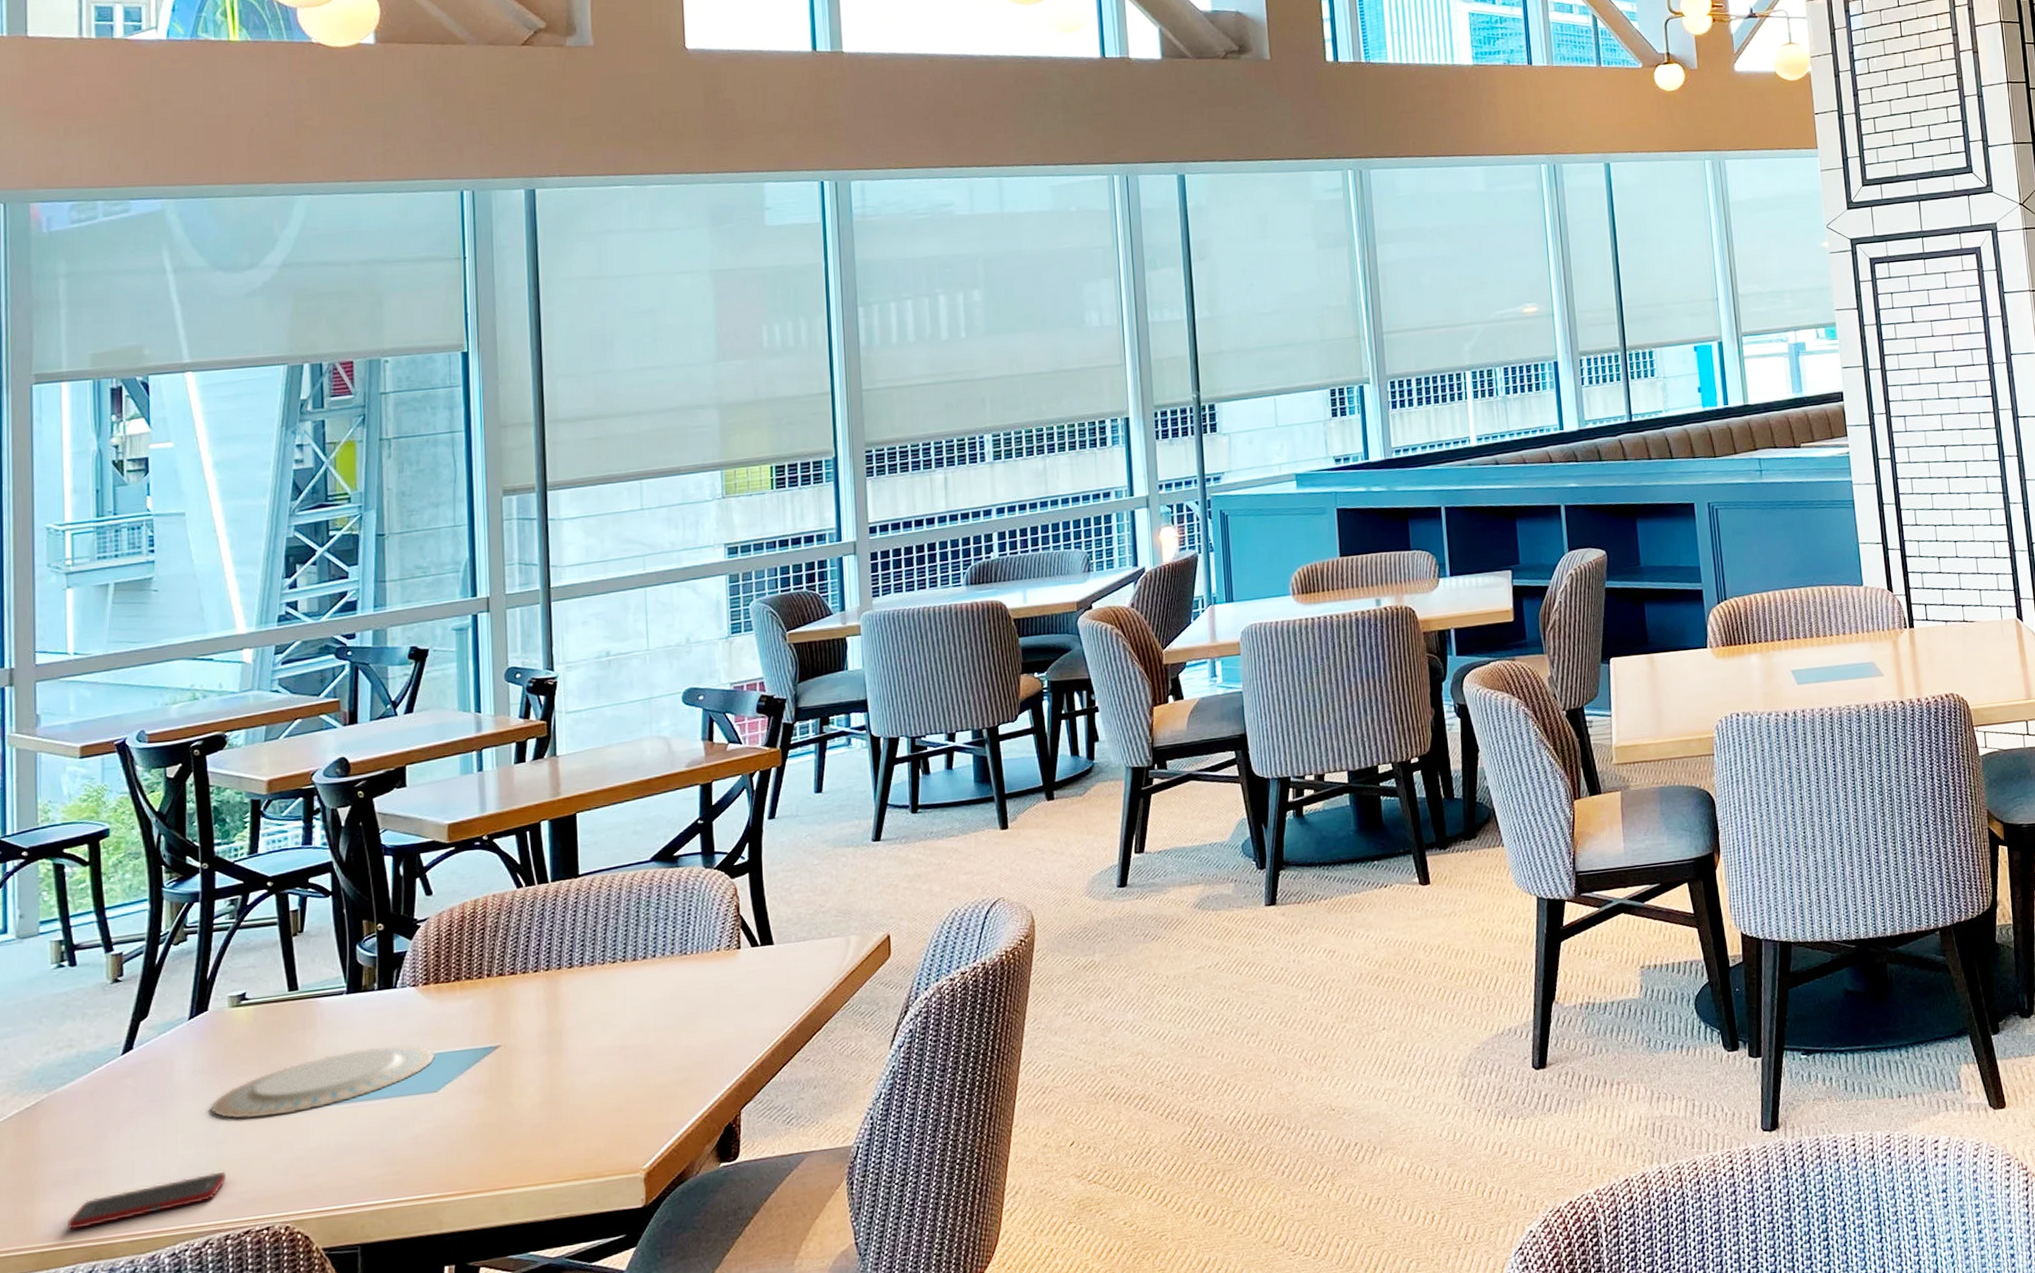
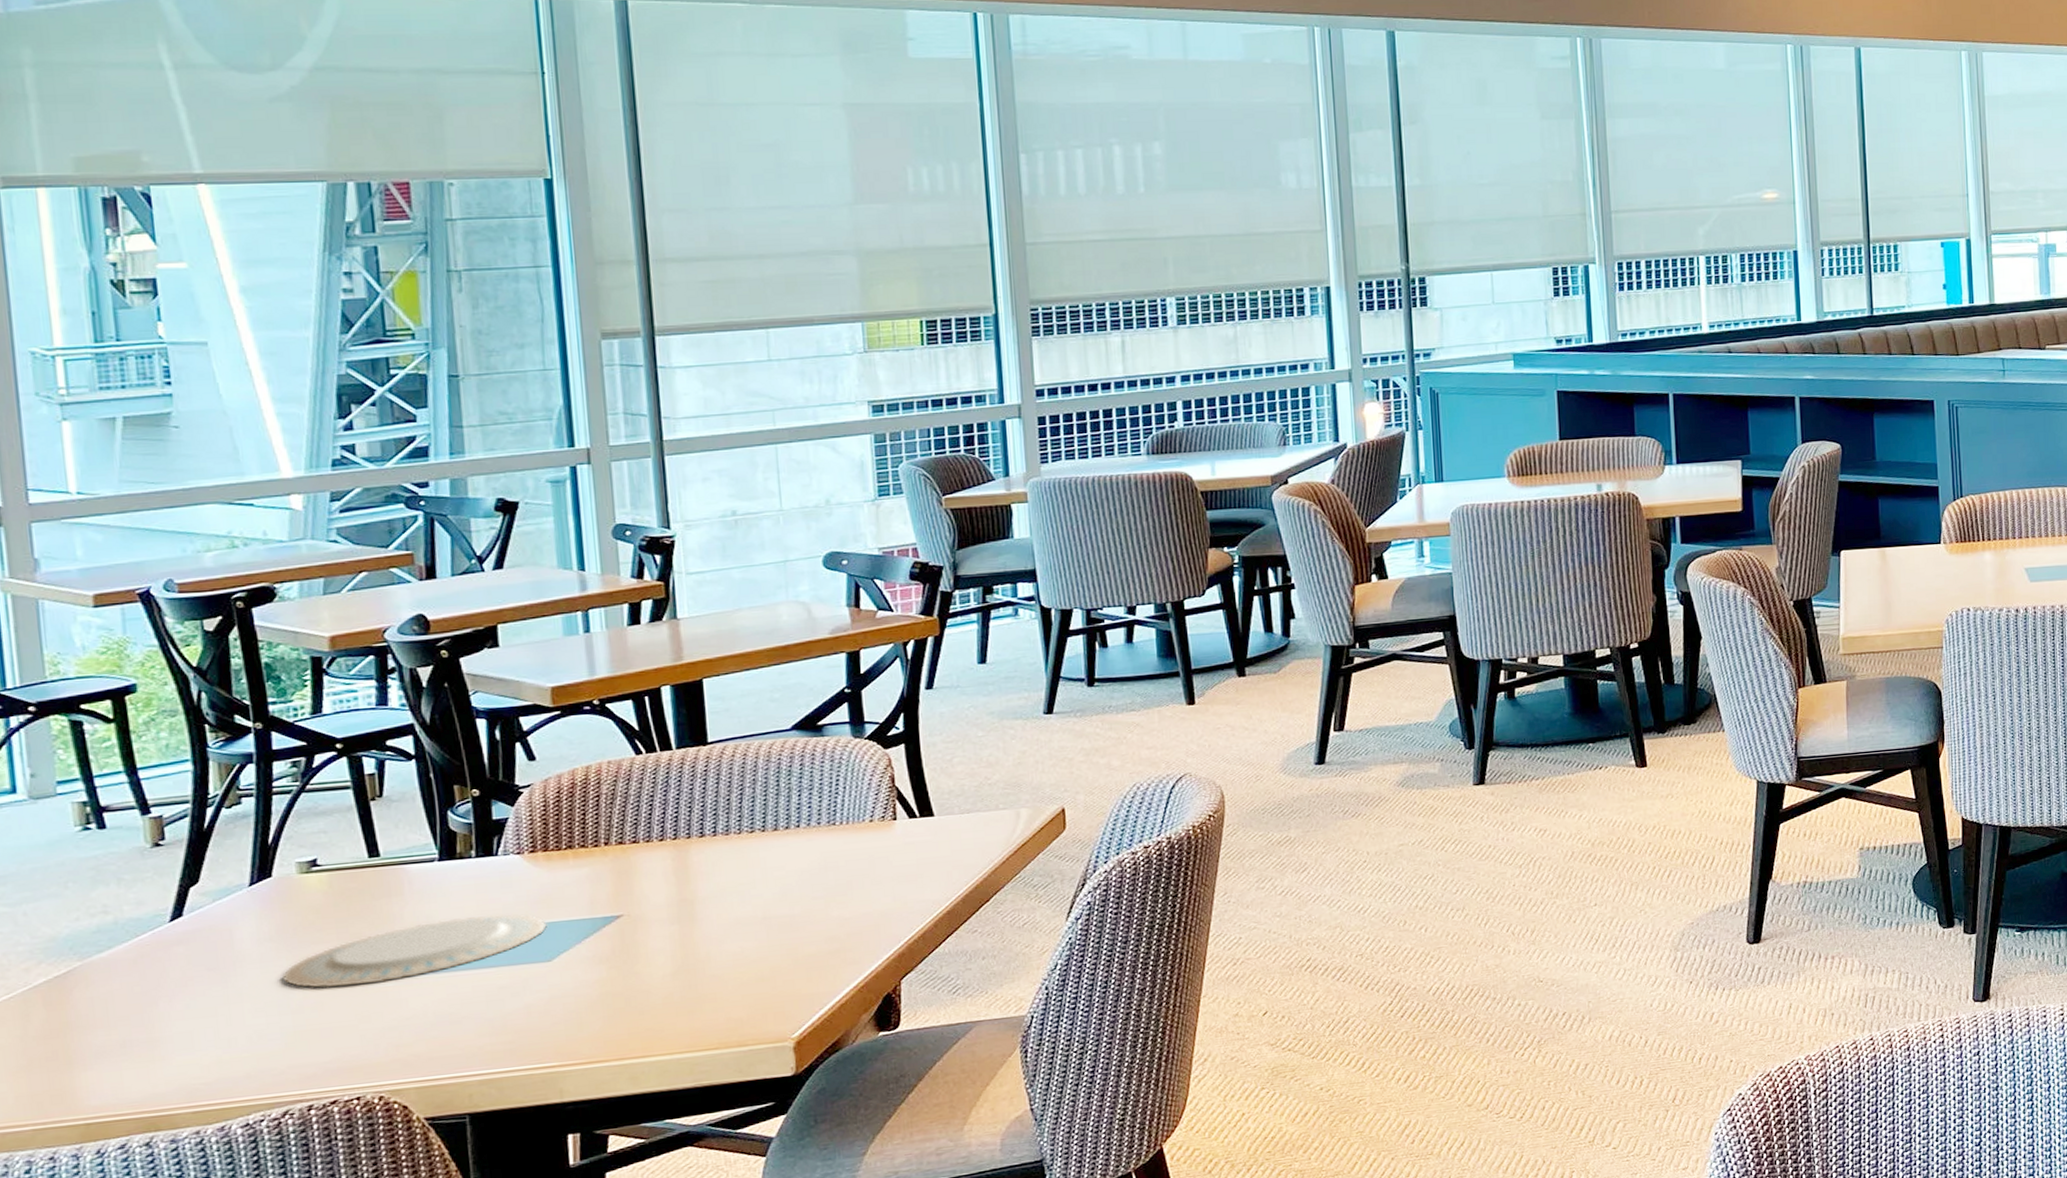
cell phone: present [66,1171,226,1230] -> none [114,1041,305,1101]

